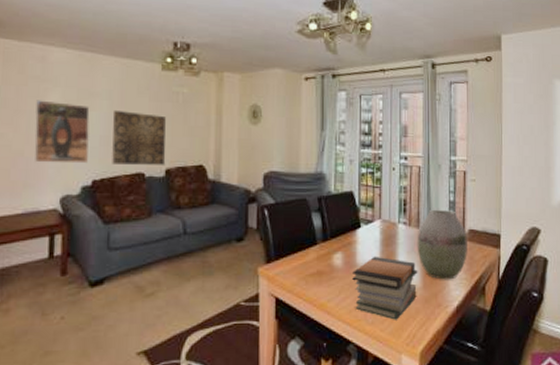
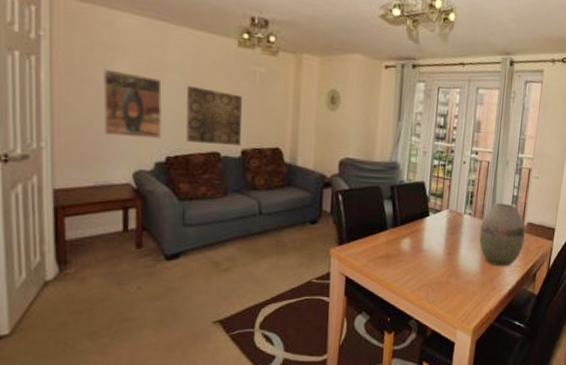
book stack: present [352,256,418,320] -> none [418,242,478,300]

